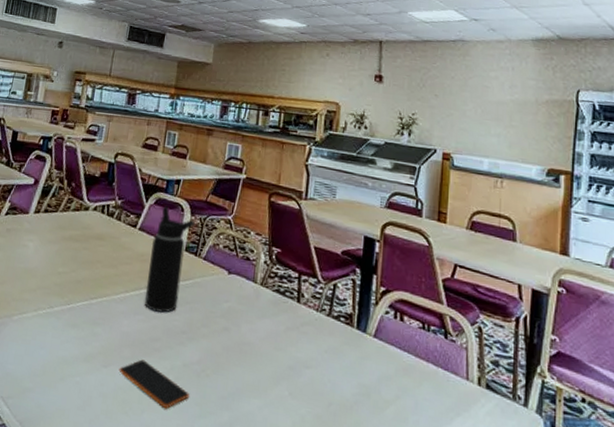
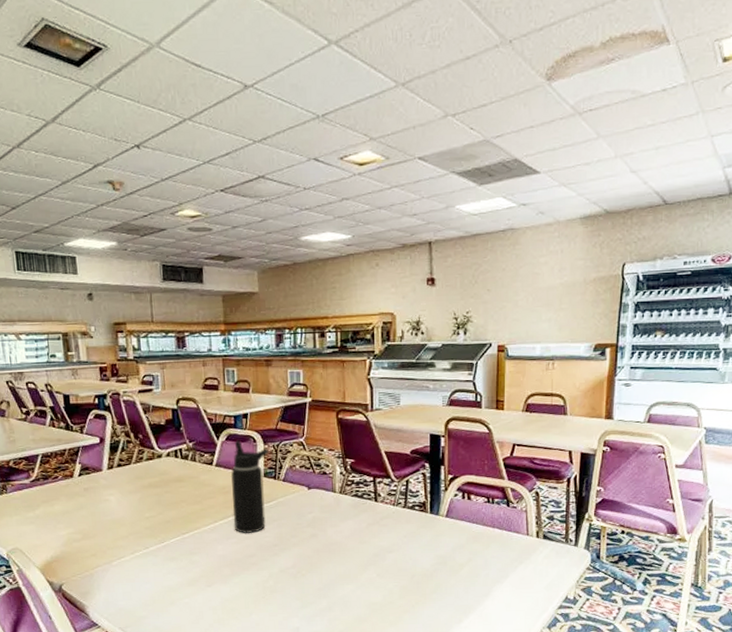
smartphone: present [119,359,190,410] -> none [222,574,291,608]

